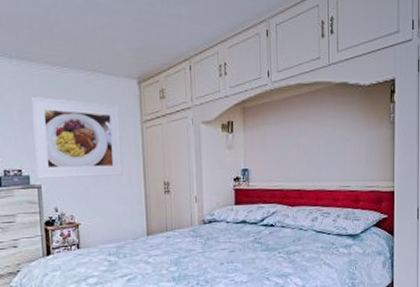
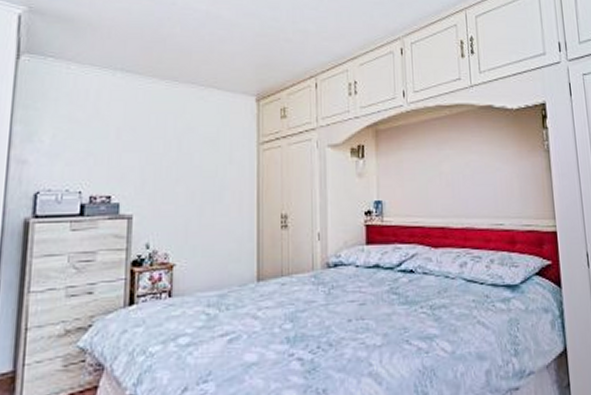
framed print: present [30,97,123,179] -> none [128,113,234,207]

